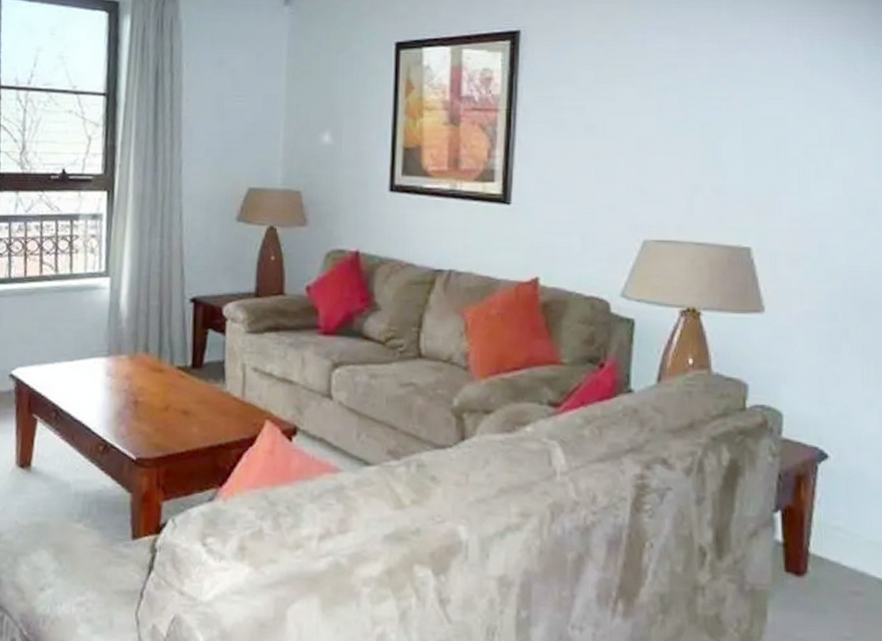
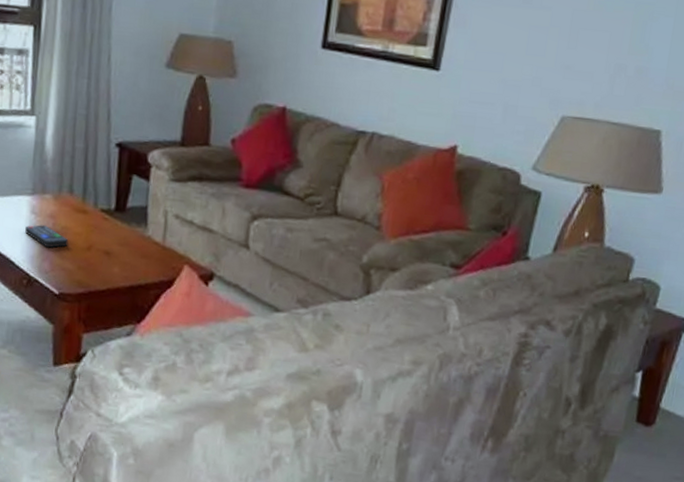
remote control: none [101,387,145,411] -> present [25,225,69,248]

